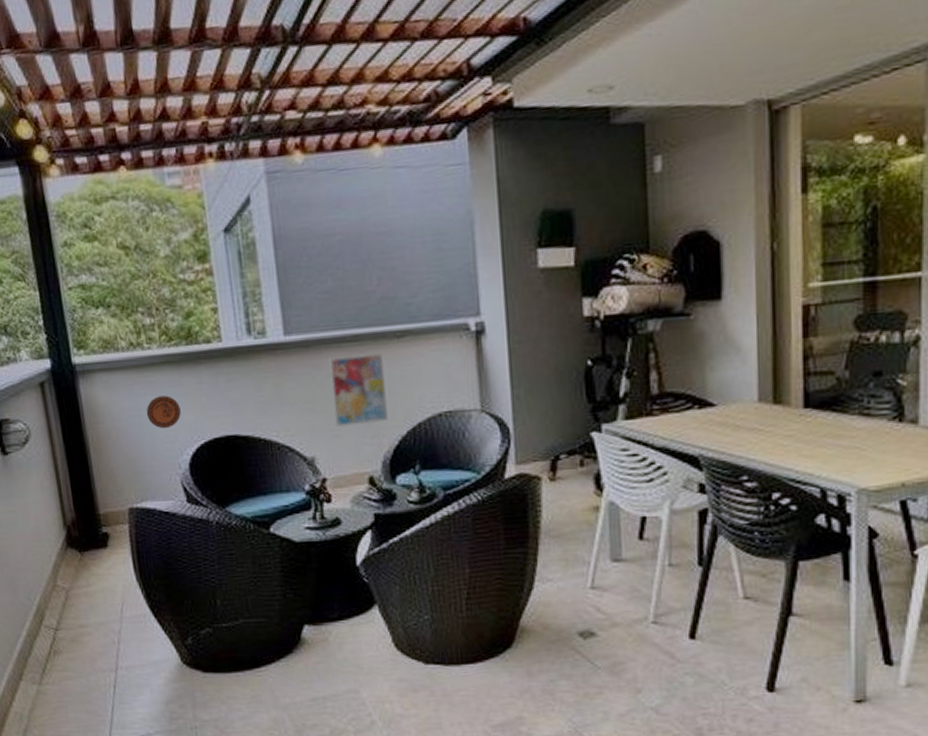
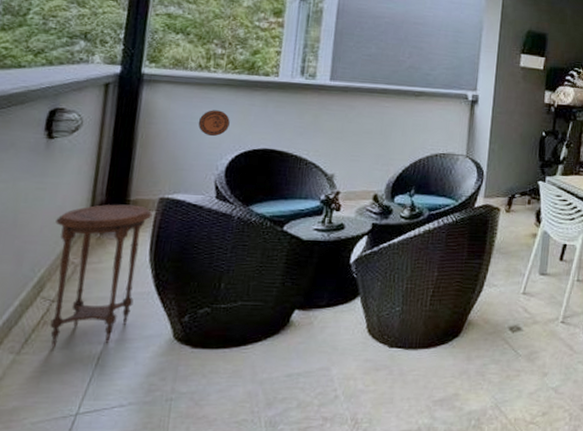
side table: none [35,519,133,677] -> present [50,204,153,347]
wall art: present [329,353,388,427] -> none [356,102,402,155]

